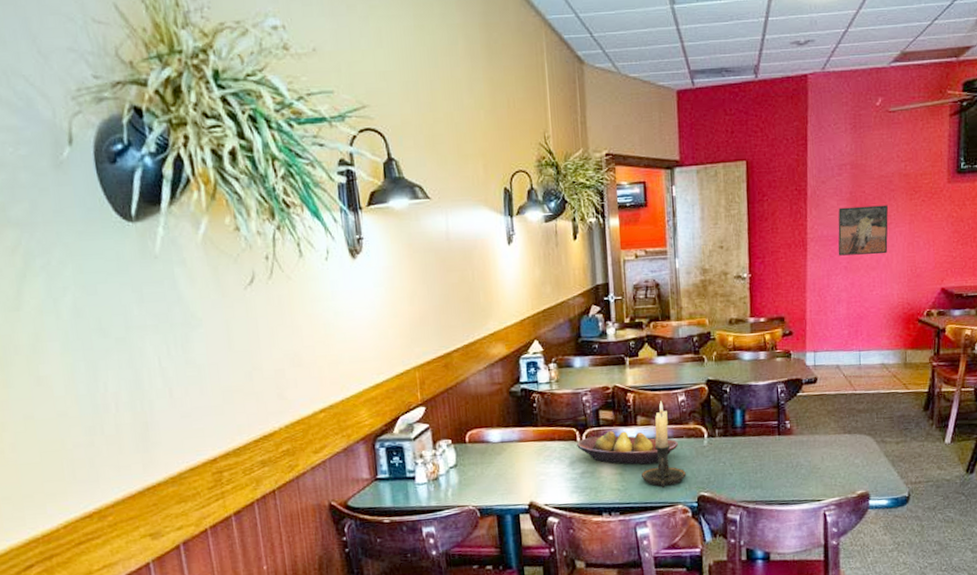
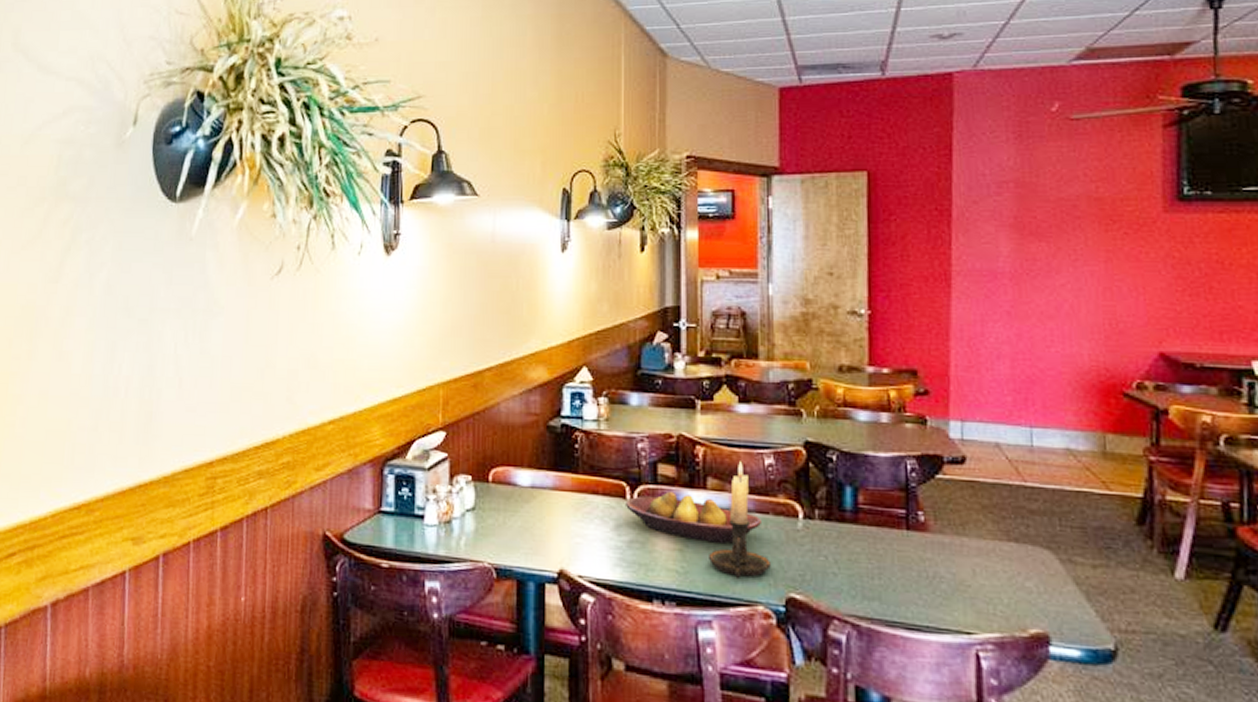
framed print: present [838,205,888,256] -> none [996,235,1073,300]

